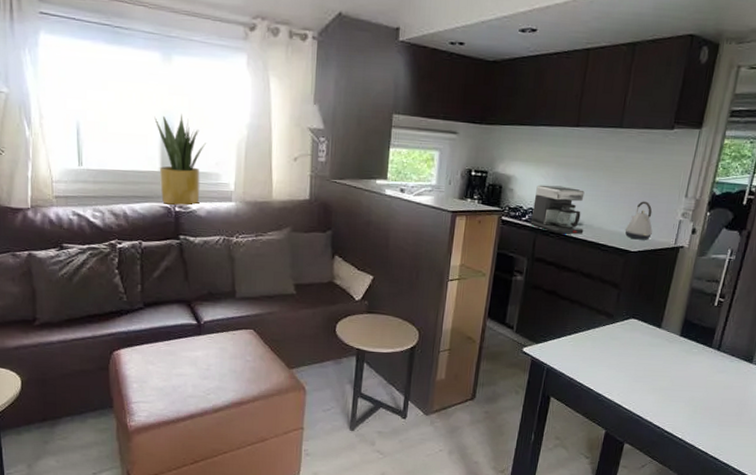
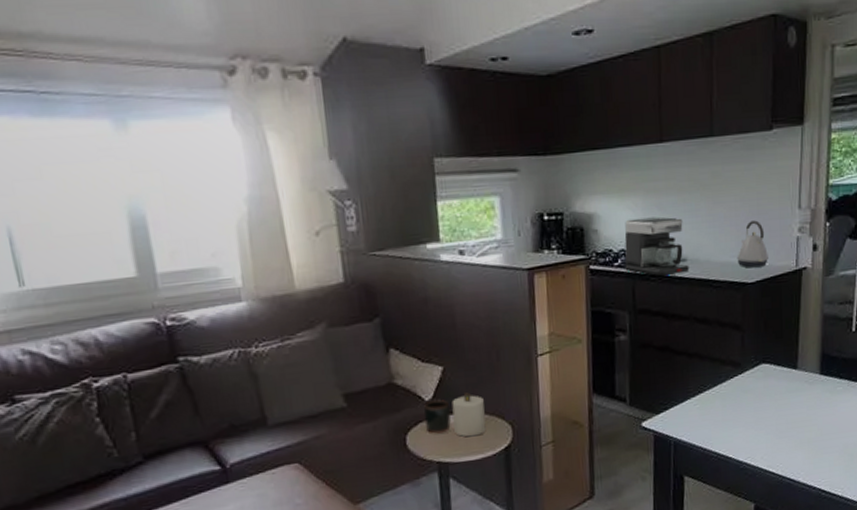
planter: present [154,114,206,206] -> none [116,197,198,319]
mug: none [352,301,374,327] -> present [423,400,452,434]
candle: none [374,299,400,334] -> present [452,392,486,438]

